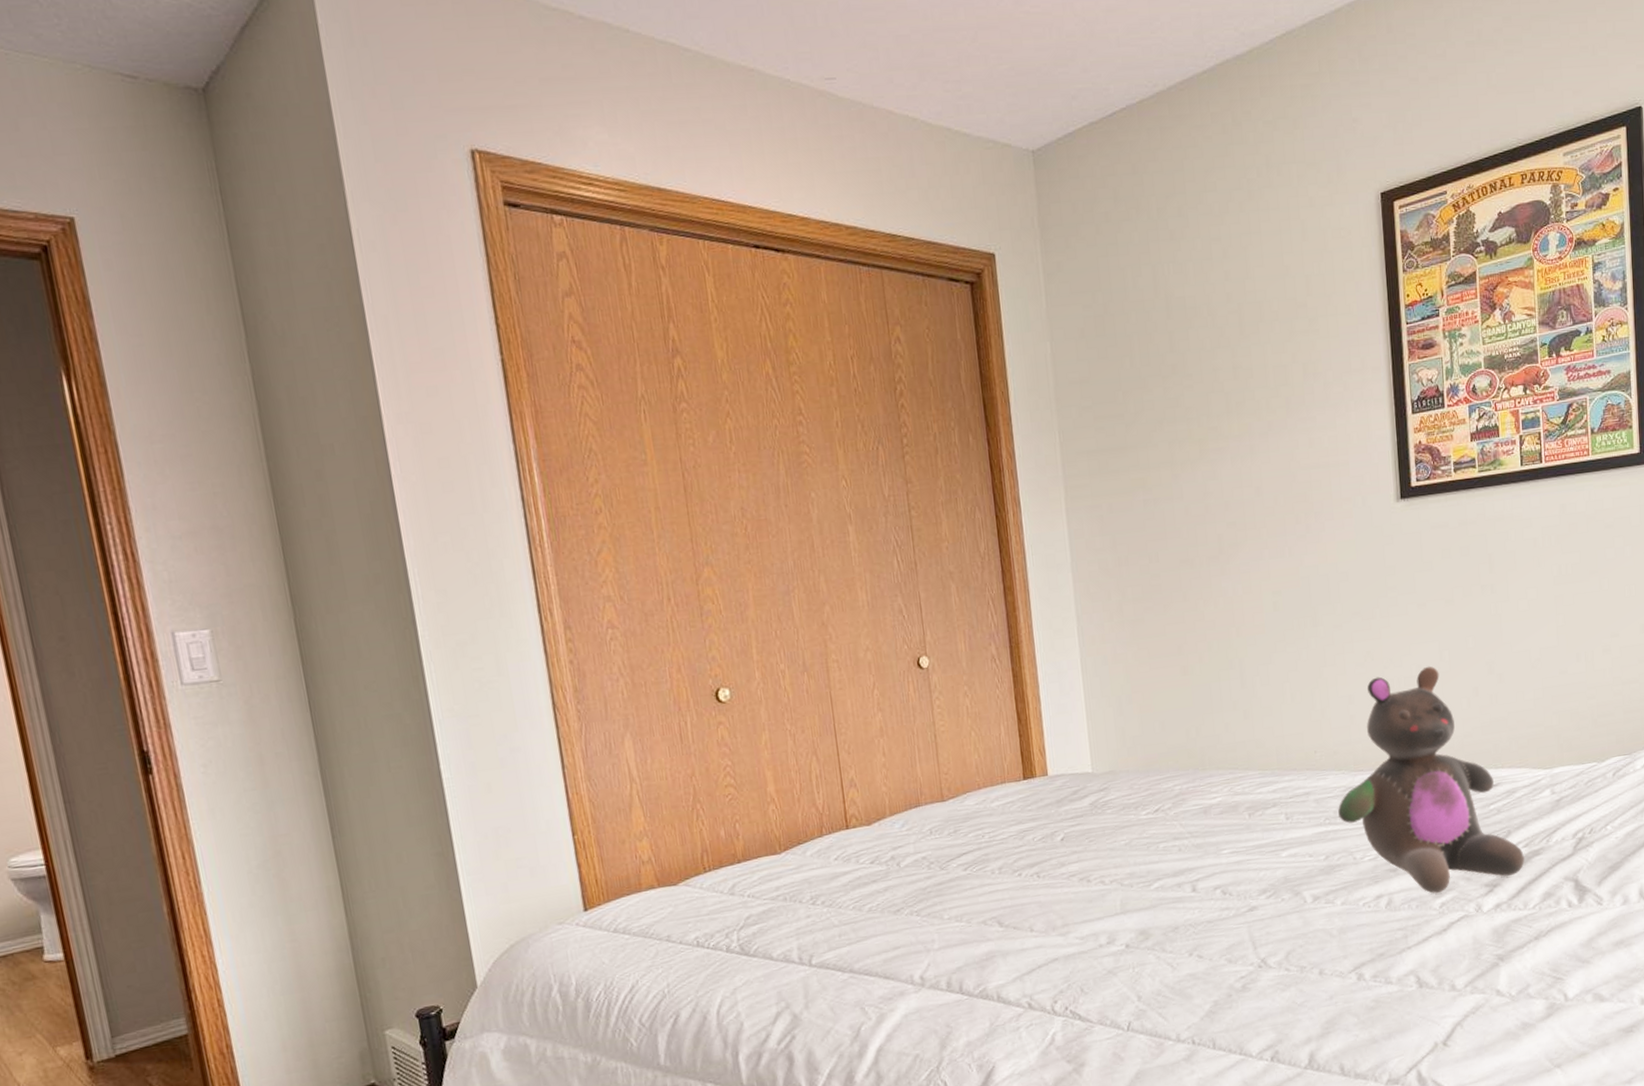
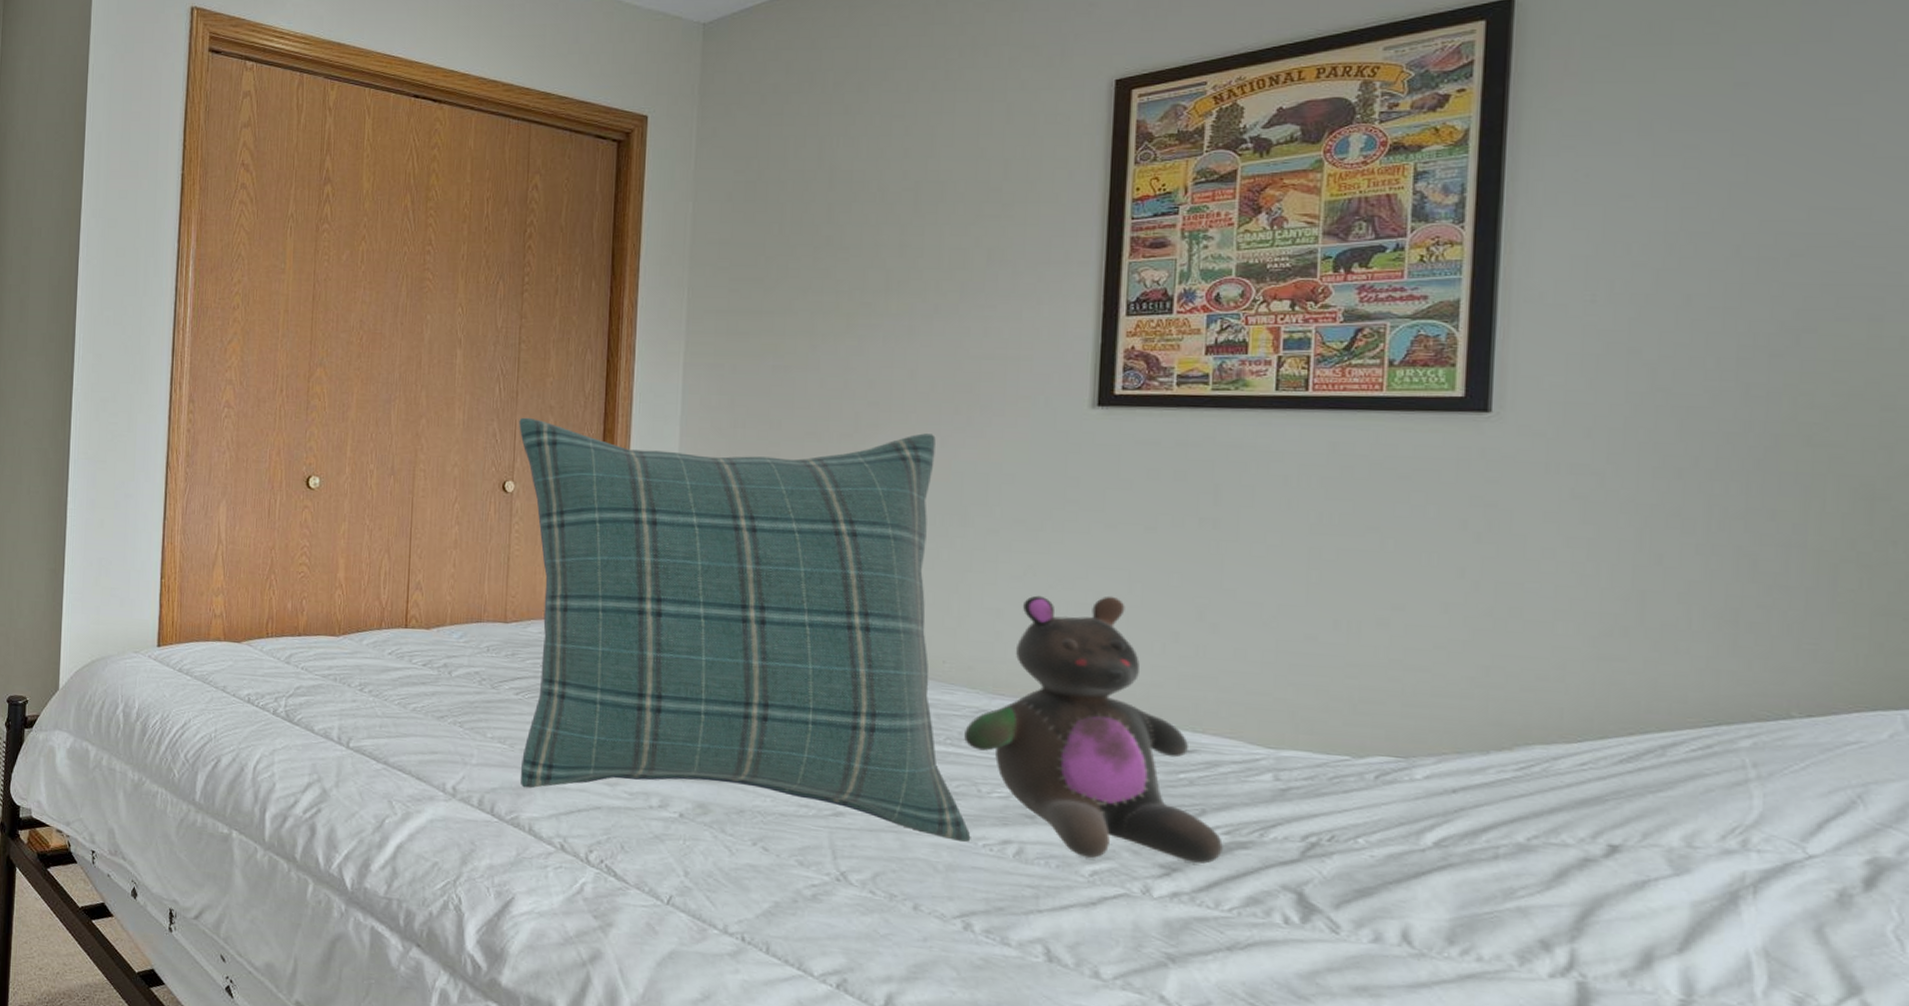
pillow: none [922,545,1354,959] -> present [519,417,971,843]

